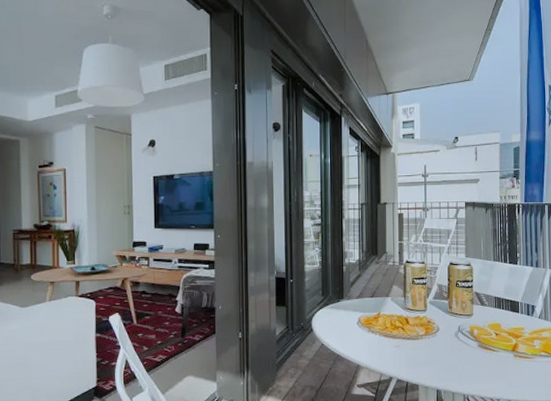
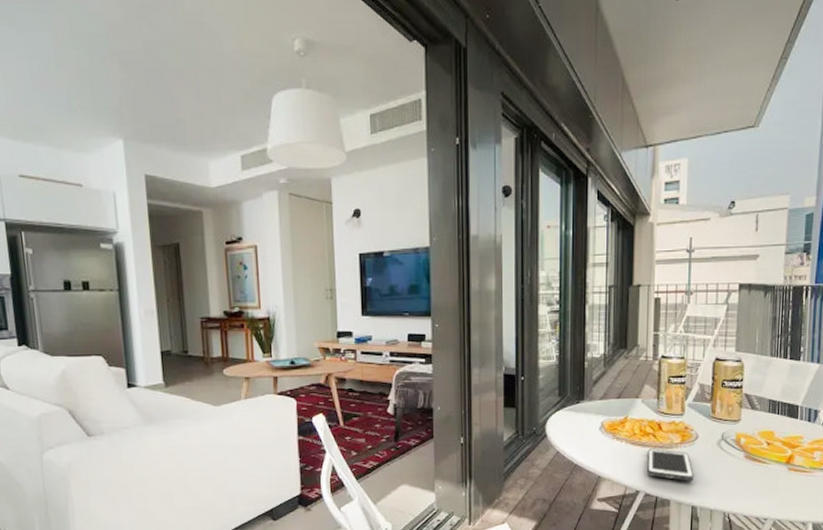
cell phone: none [398,340,437,368] -> present [647,448,694,482]

